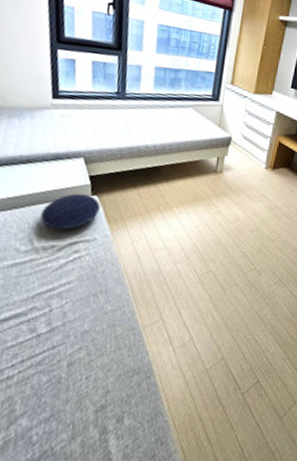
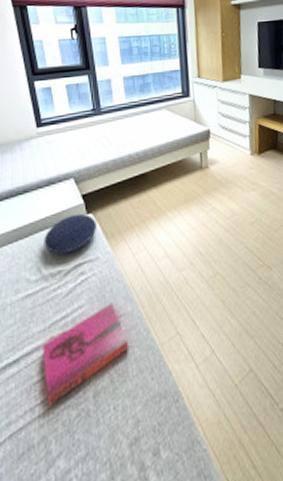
hardback book: none [18,283,112,370] -> present [42,302,129,406]

